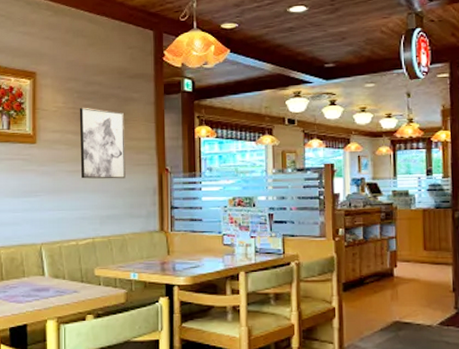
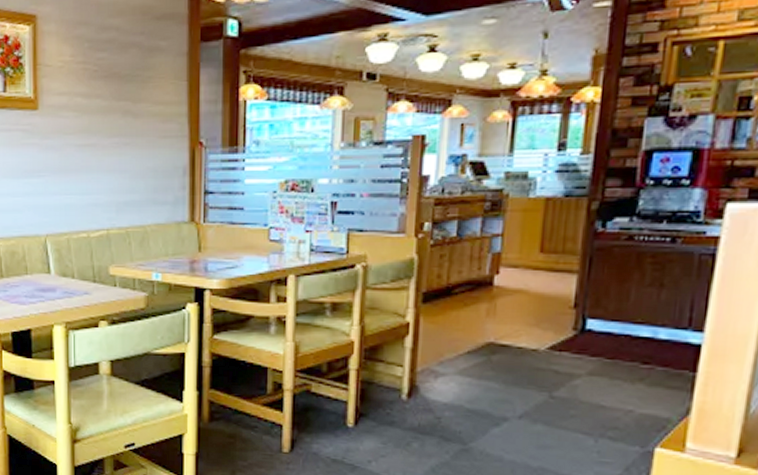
wall art: present [79,107,125,179] -> none [91,61,149,156]

